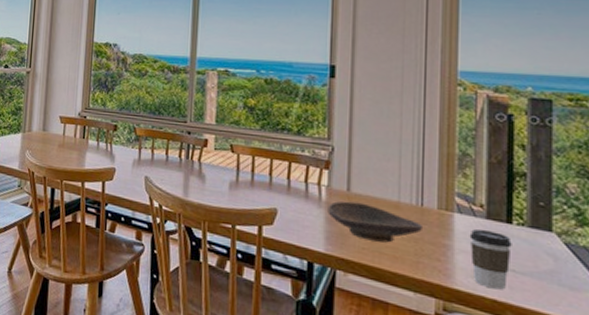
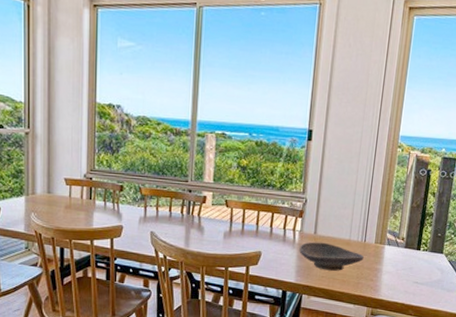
coffee cup: present [469,229,512,290] -> none [392,255,418,296]

